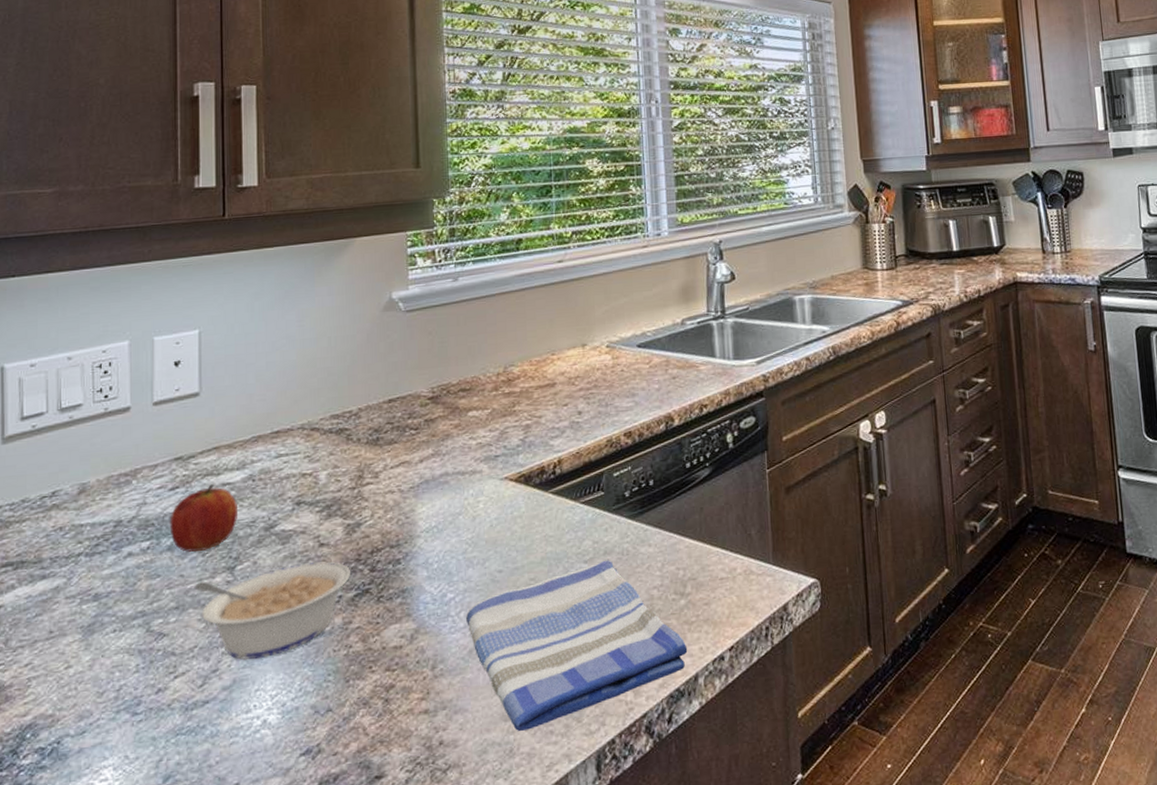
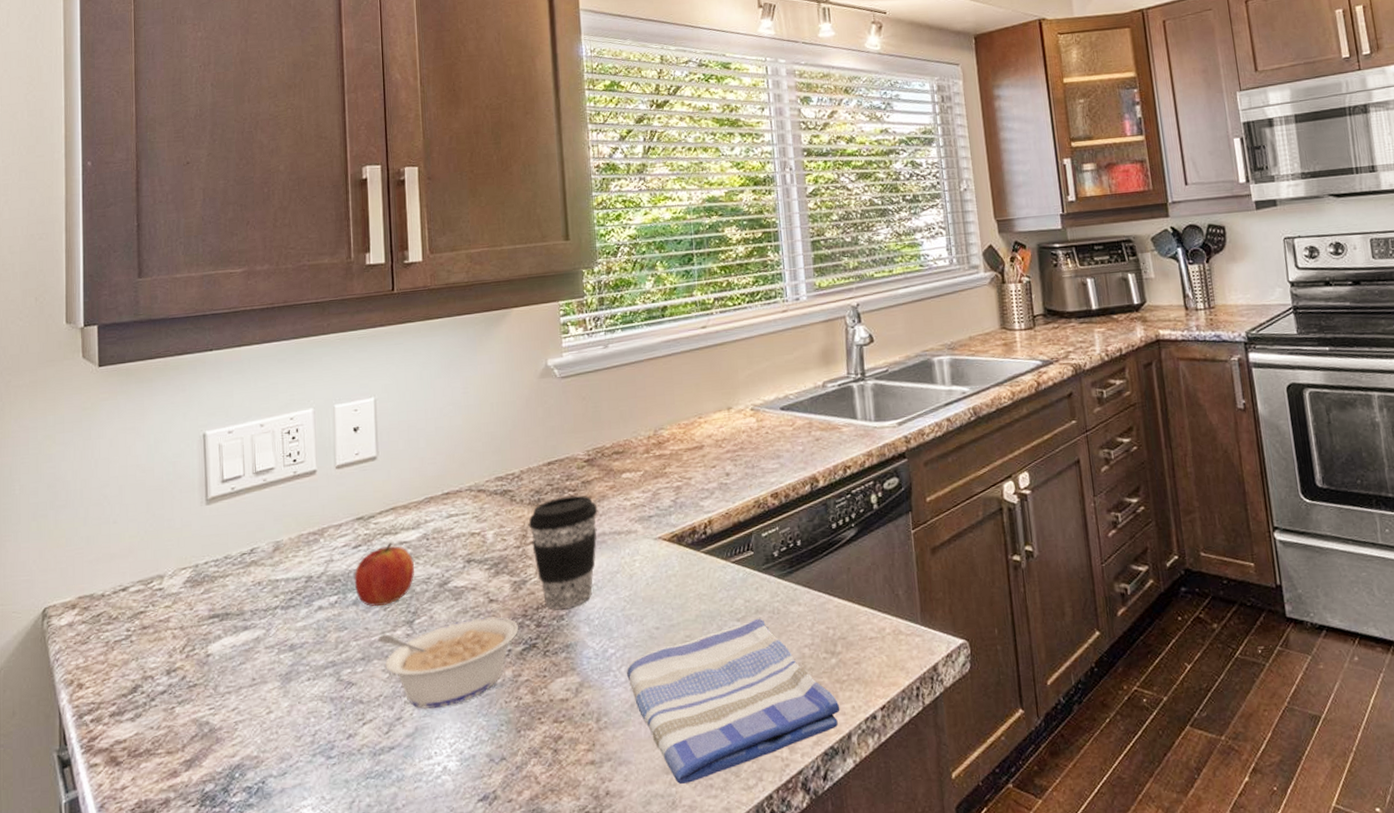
coffee cup: none [365,434,441,553] -> present [528,495,598,609]

